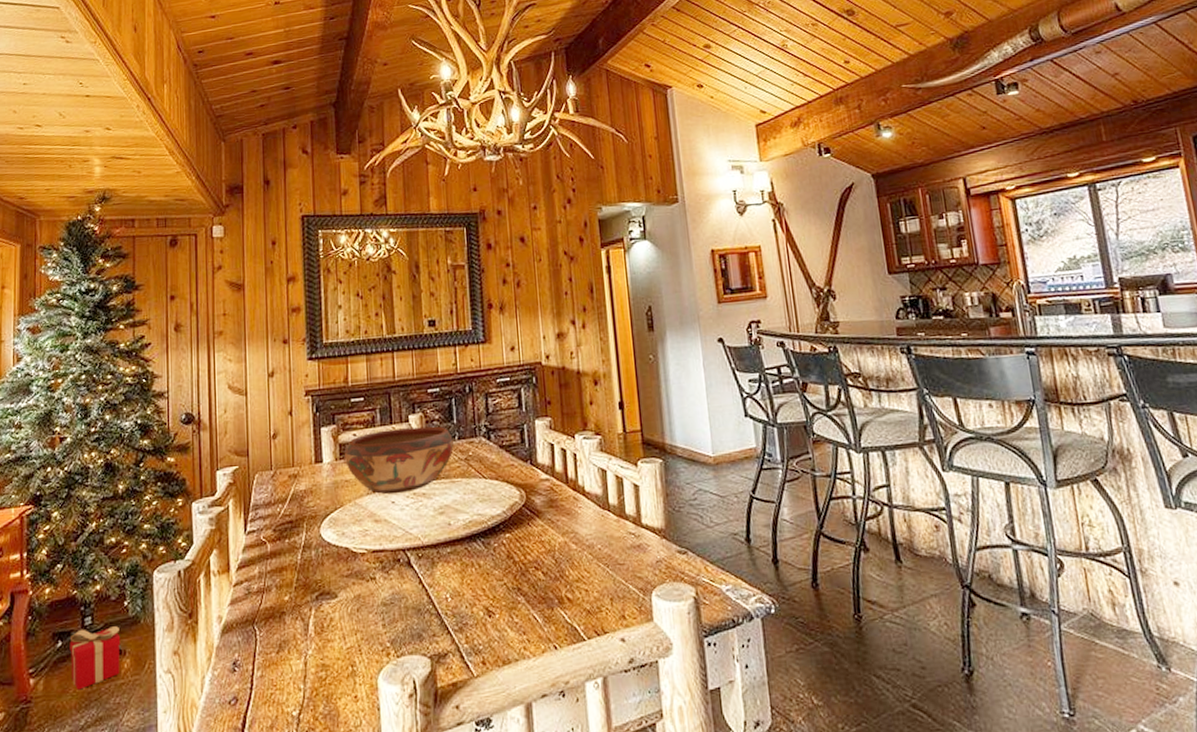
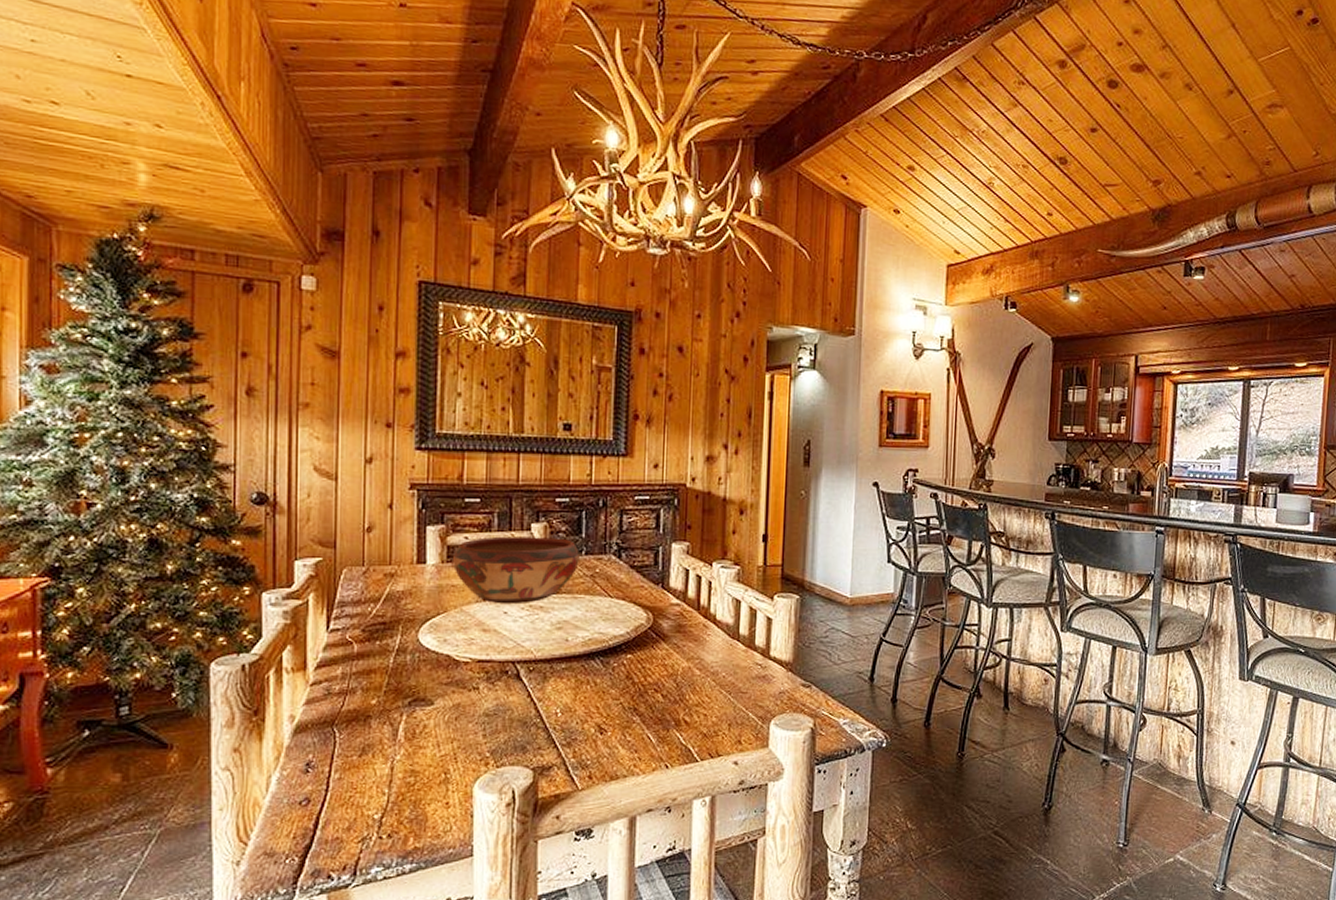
gift box: present [69,626,121,690] -> none [100,718,167,783]

